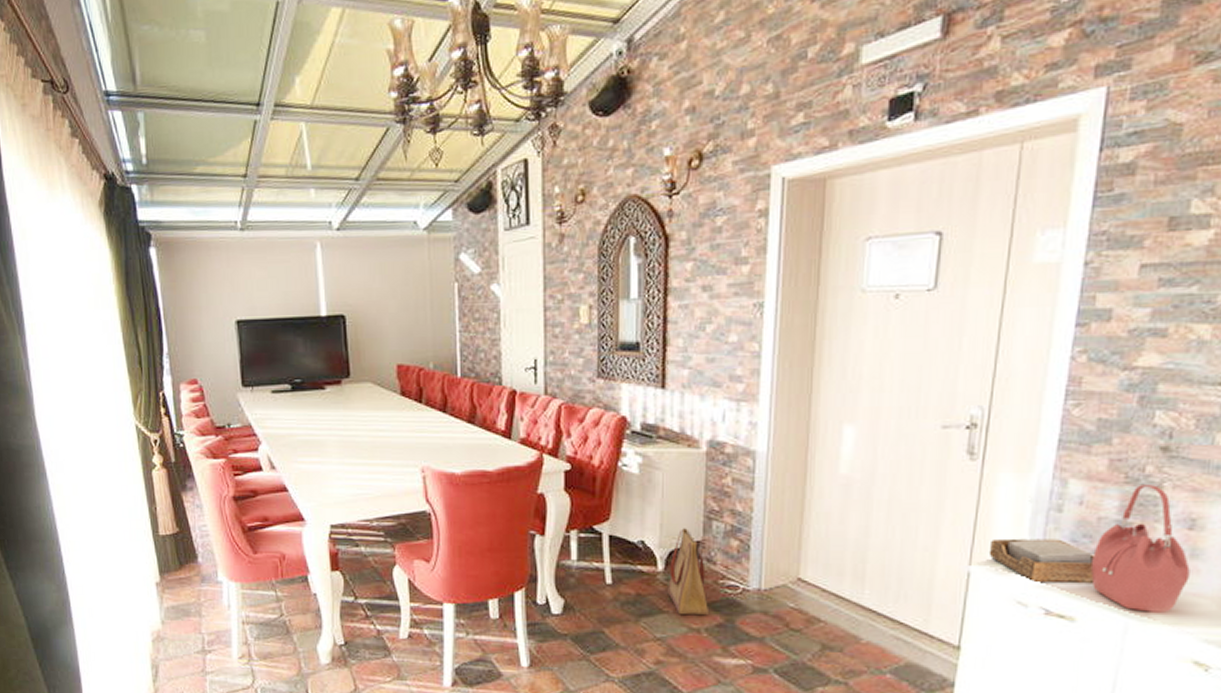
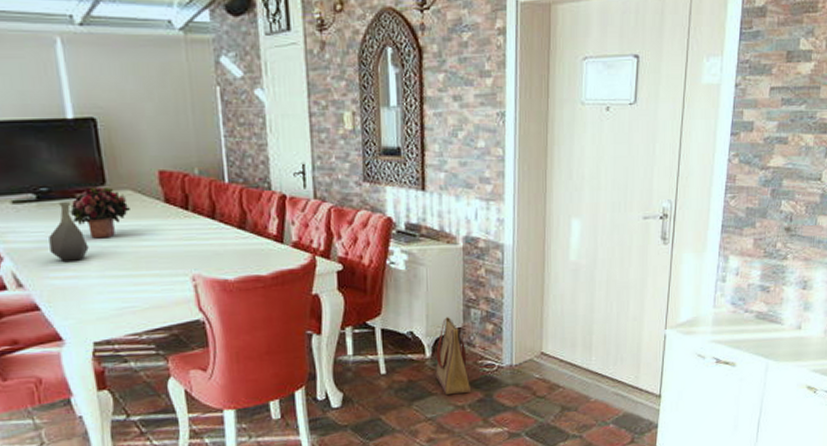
vase: none [299,393,332,449] -> present [49,202,89,263]
bouquet: none [317,379,369,428] -> present [69,186,130,239]
napkin holder: present [988,538,1095,583] -> none [678,303,747,338]
handbag: present [1091,485,1190,613] -> none [745,257,804,354]

